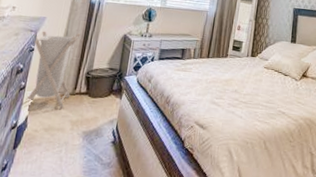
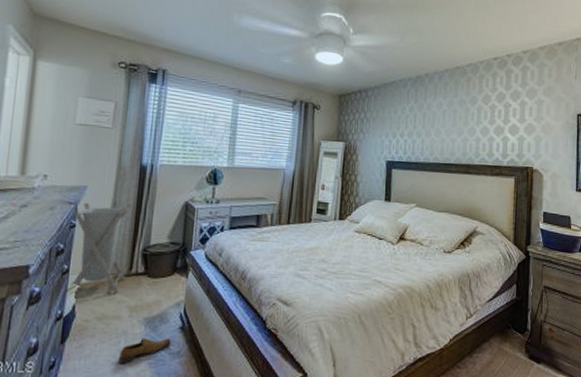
shoe: none [59,148,104,171] -> present [119,338,171,365]

